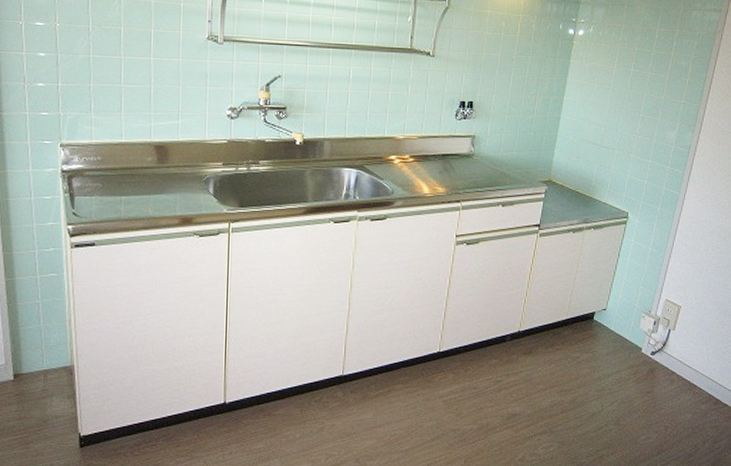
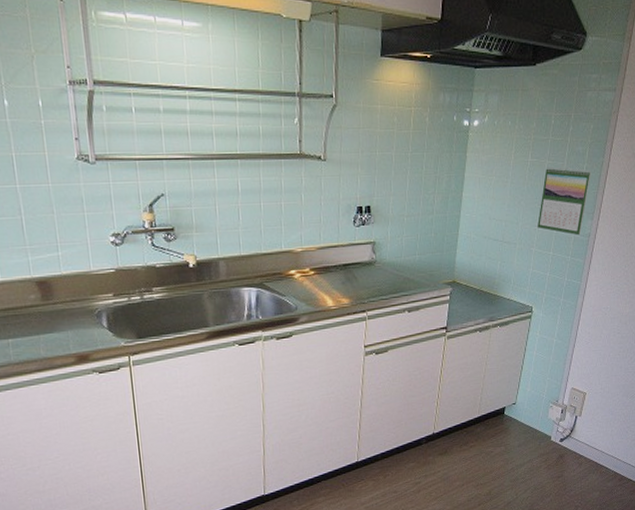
calendar: none [637,78,694,147] -> present [538,167,591,236]

